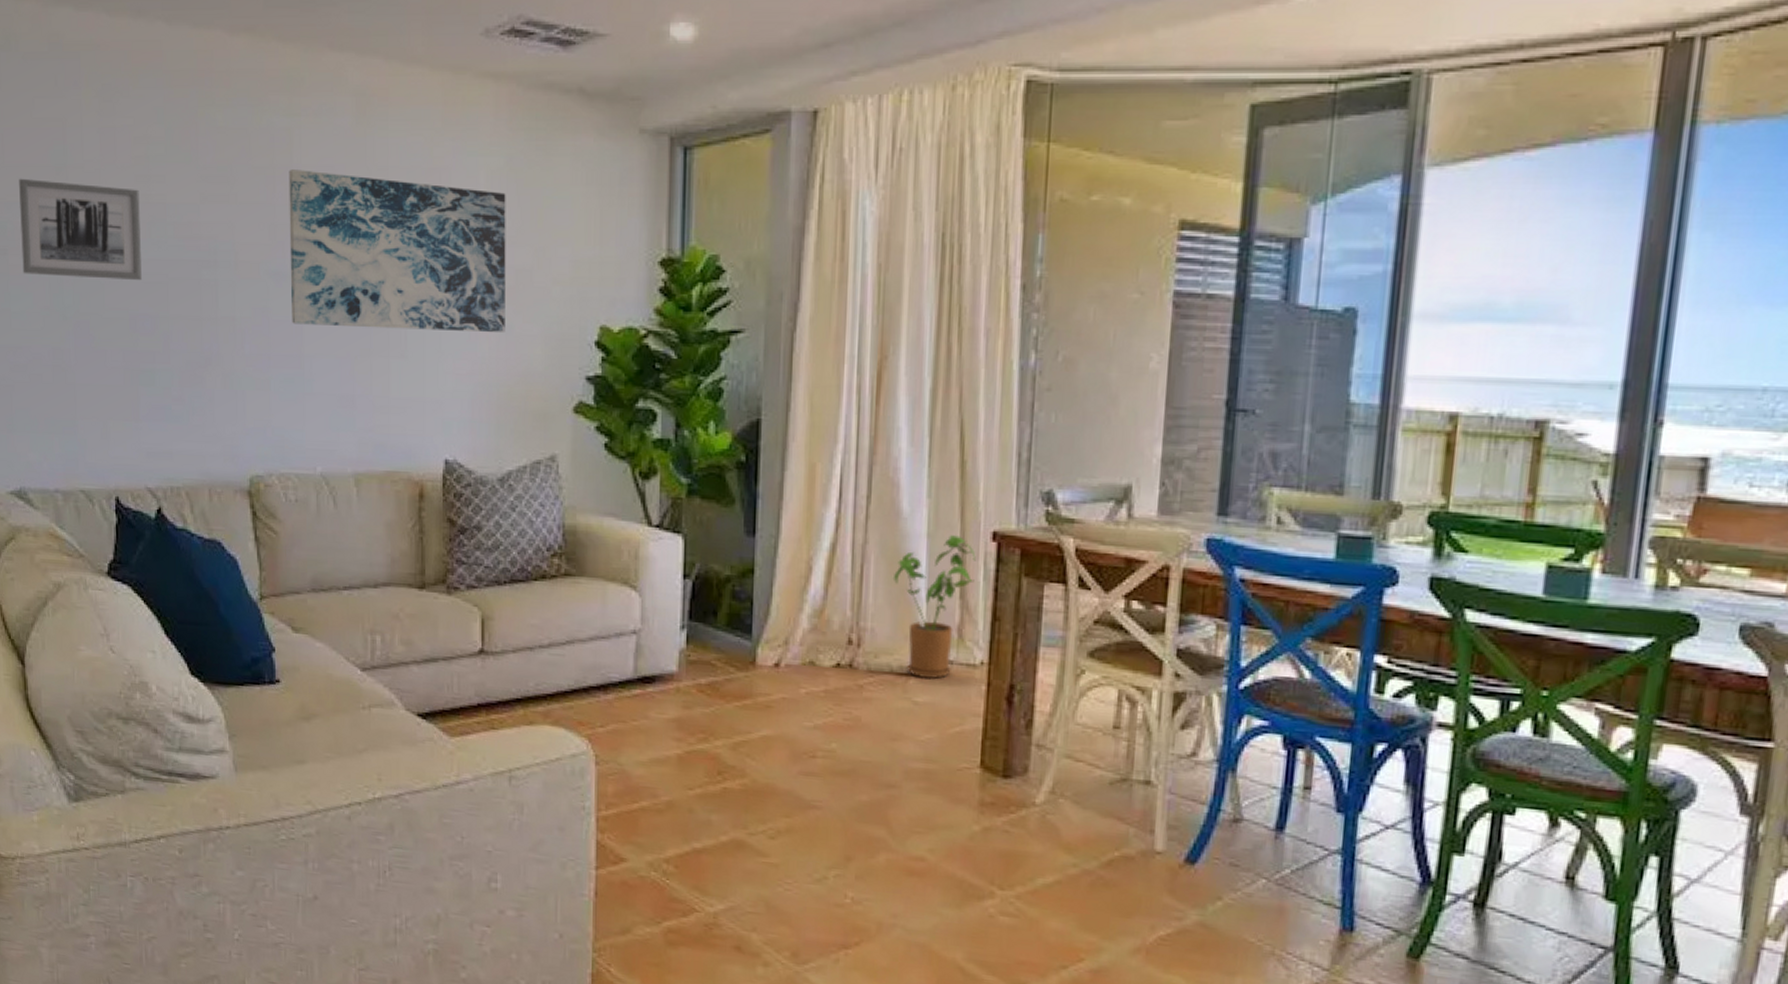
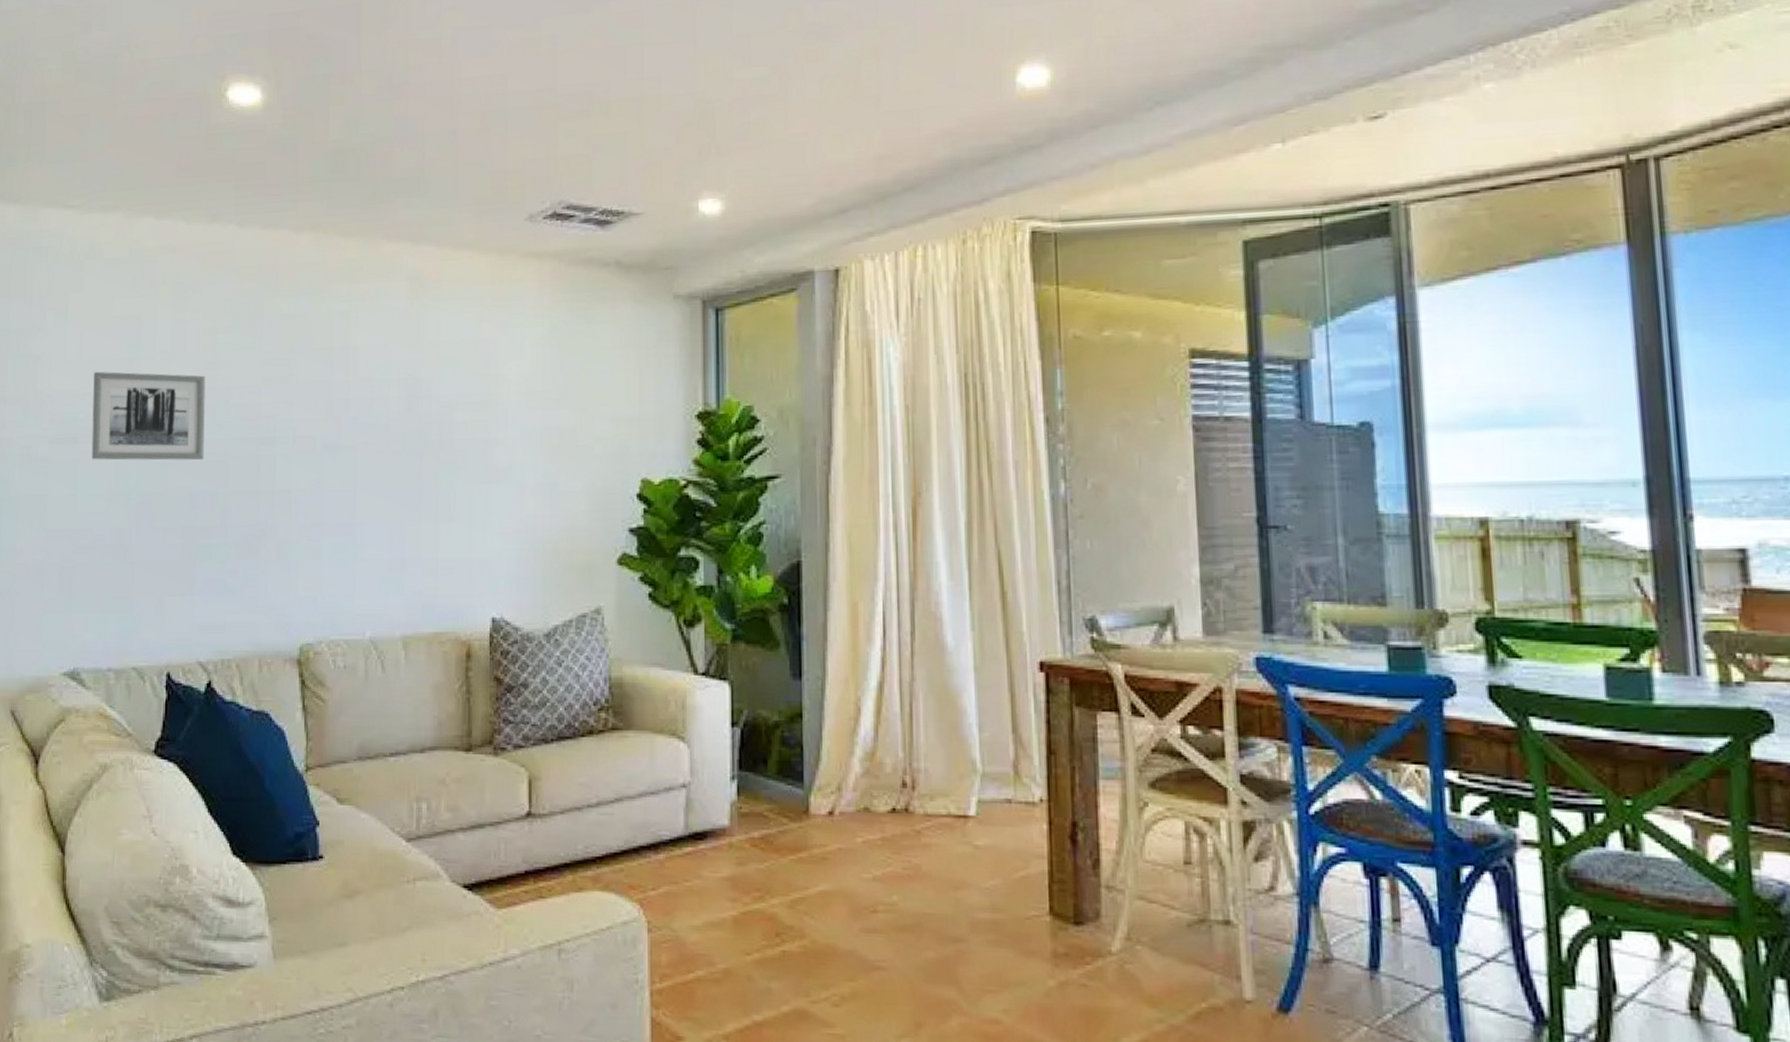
wall art: present [288,169,506,334] -> none [345,349,550,493]
house plant: present [894,535,976,679] -> none [944,668,1026,819]

